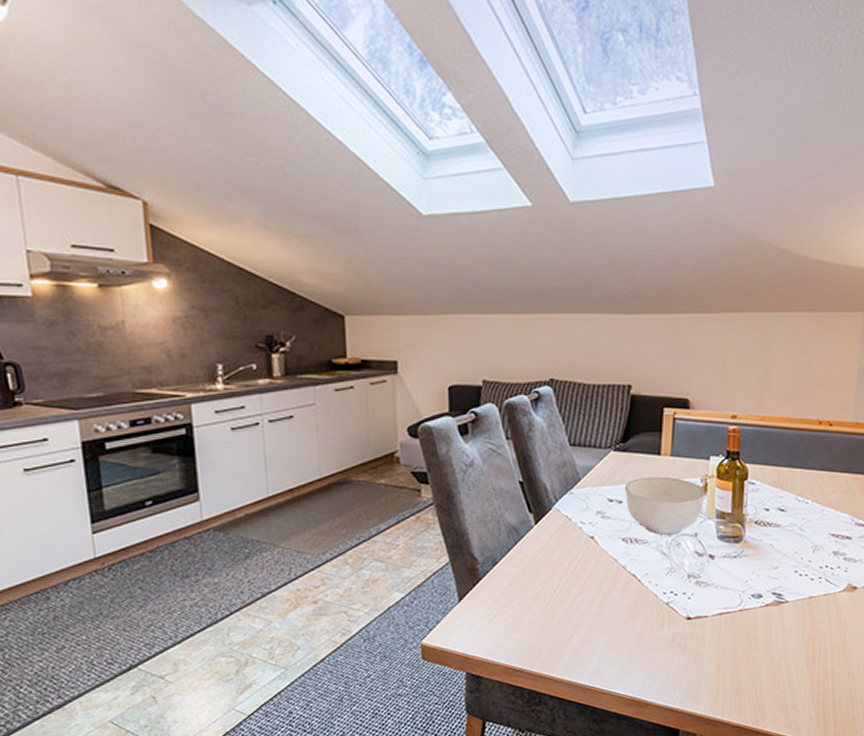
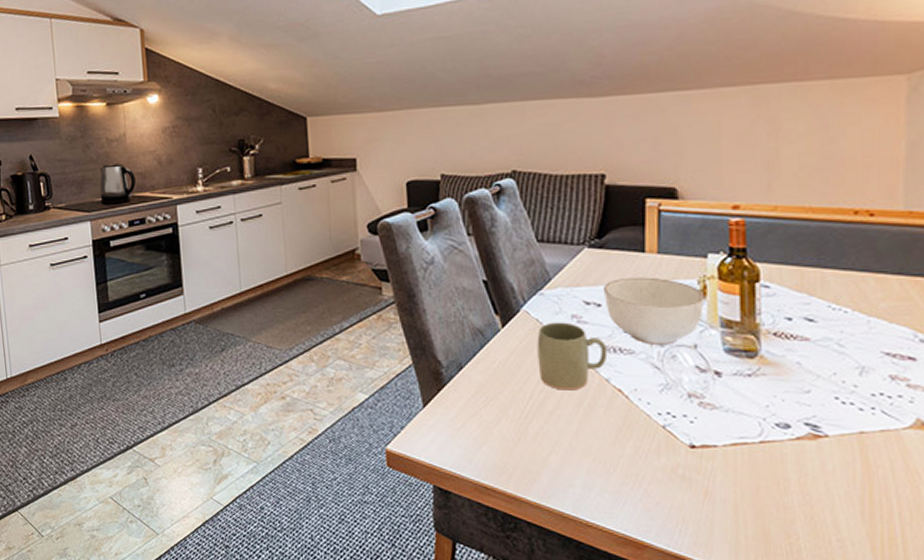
kettle: none [89,354,140,402] -> present [99,162,137,205]
mug: none [565,518,626,578] -> present [537,322,608,391]

